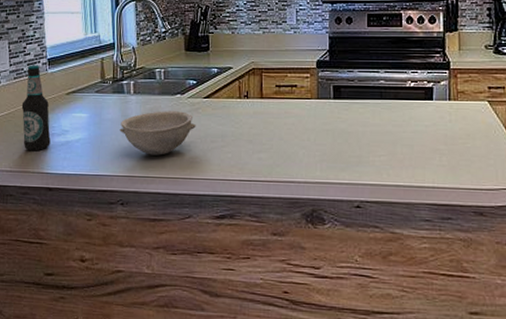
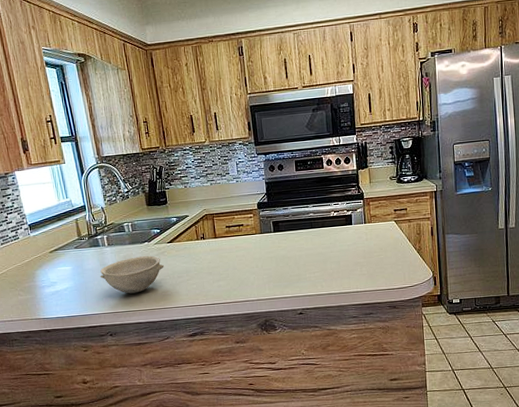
bottle: present [21,65,51,151] -> none [11,230,43,303]

